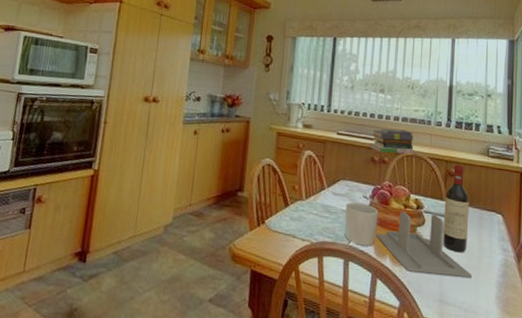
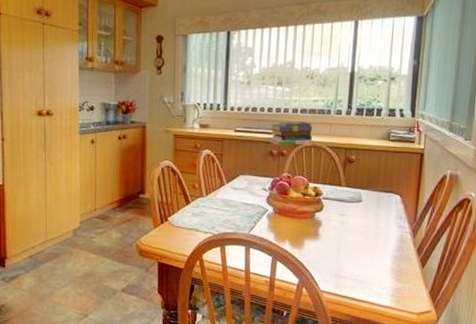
mug: present [344,202,379,246] -> none [244,195,278,233]
napkin holder: present [376,211,472,278] -> none [276,199,368,254]
wine bottle: present [443,164,469,253] -> none [341,151,368,233]

